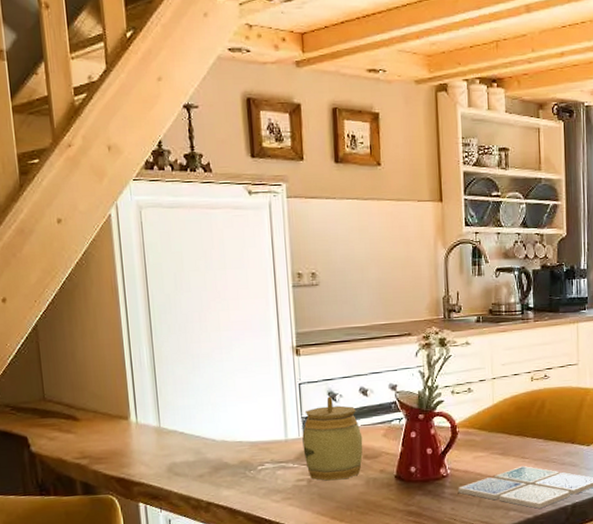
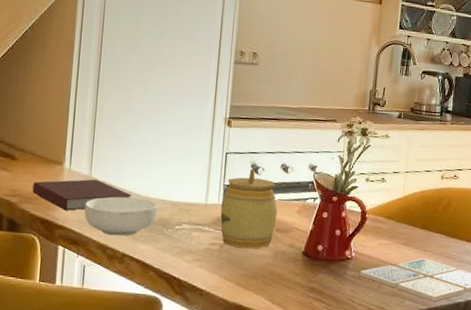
notebook: none [101,429,208,466] -> present [32,179,133,211]
cereal bowl: none [159,443,236,485] -> present [84,196,158,236]

